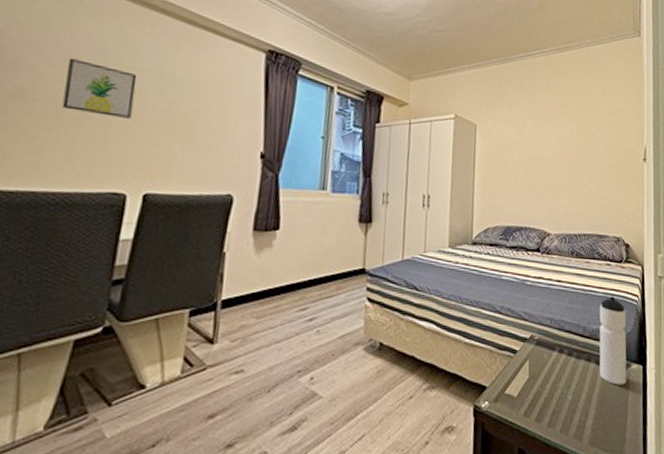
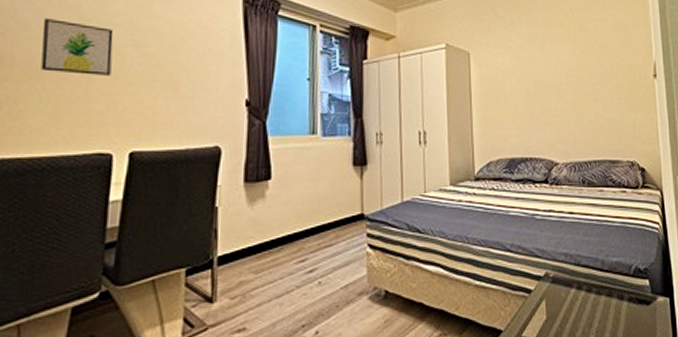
water bottle: present [599,296,627,385] -> none [618,225,653,321]

